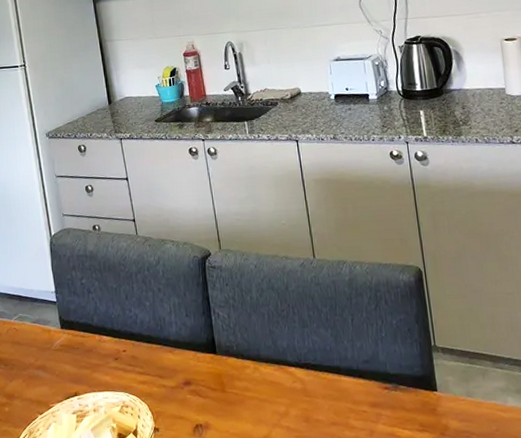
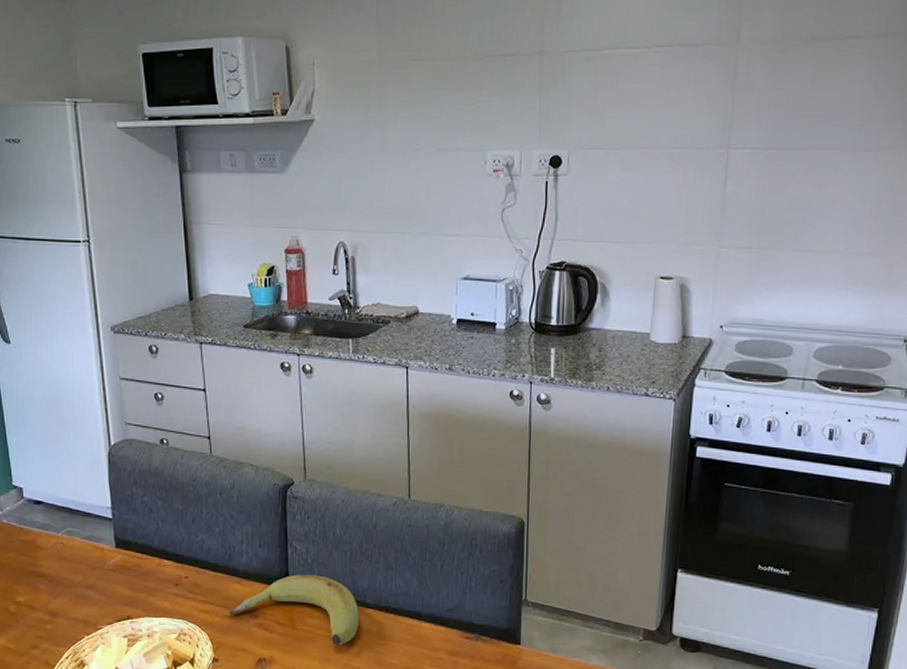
banana: none [164,338,283,406] -> present [228,574,359,646]

